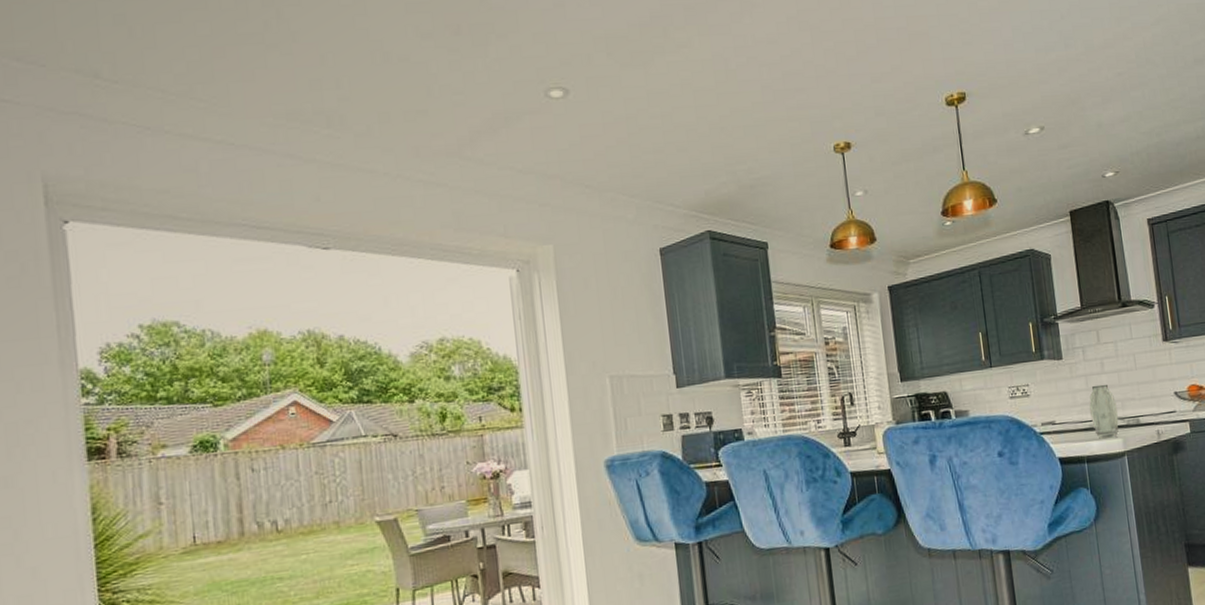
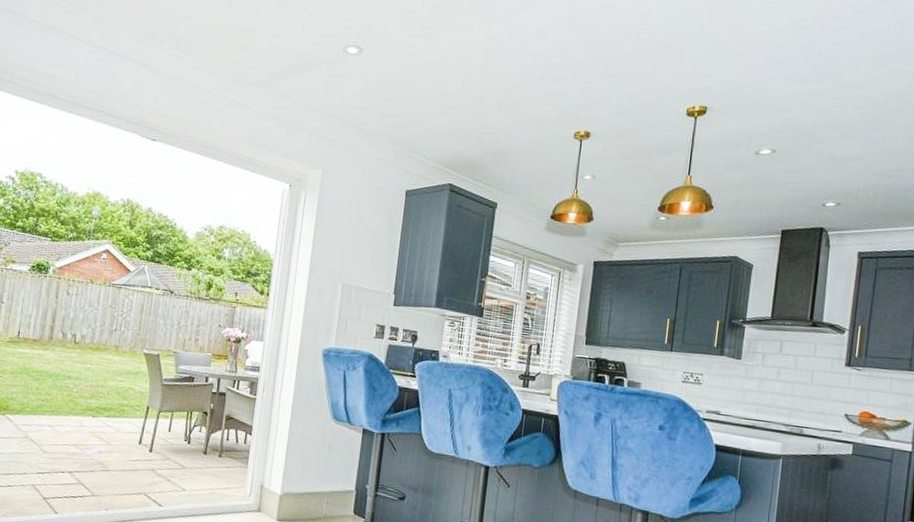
vase: present [1089,384,1119,440] -> none [755,389,784,441]

